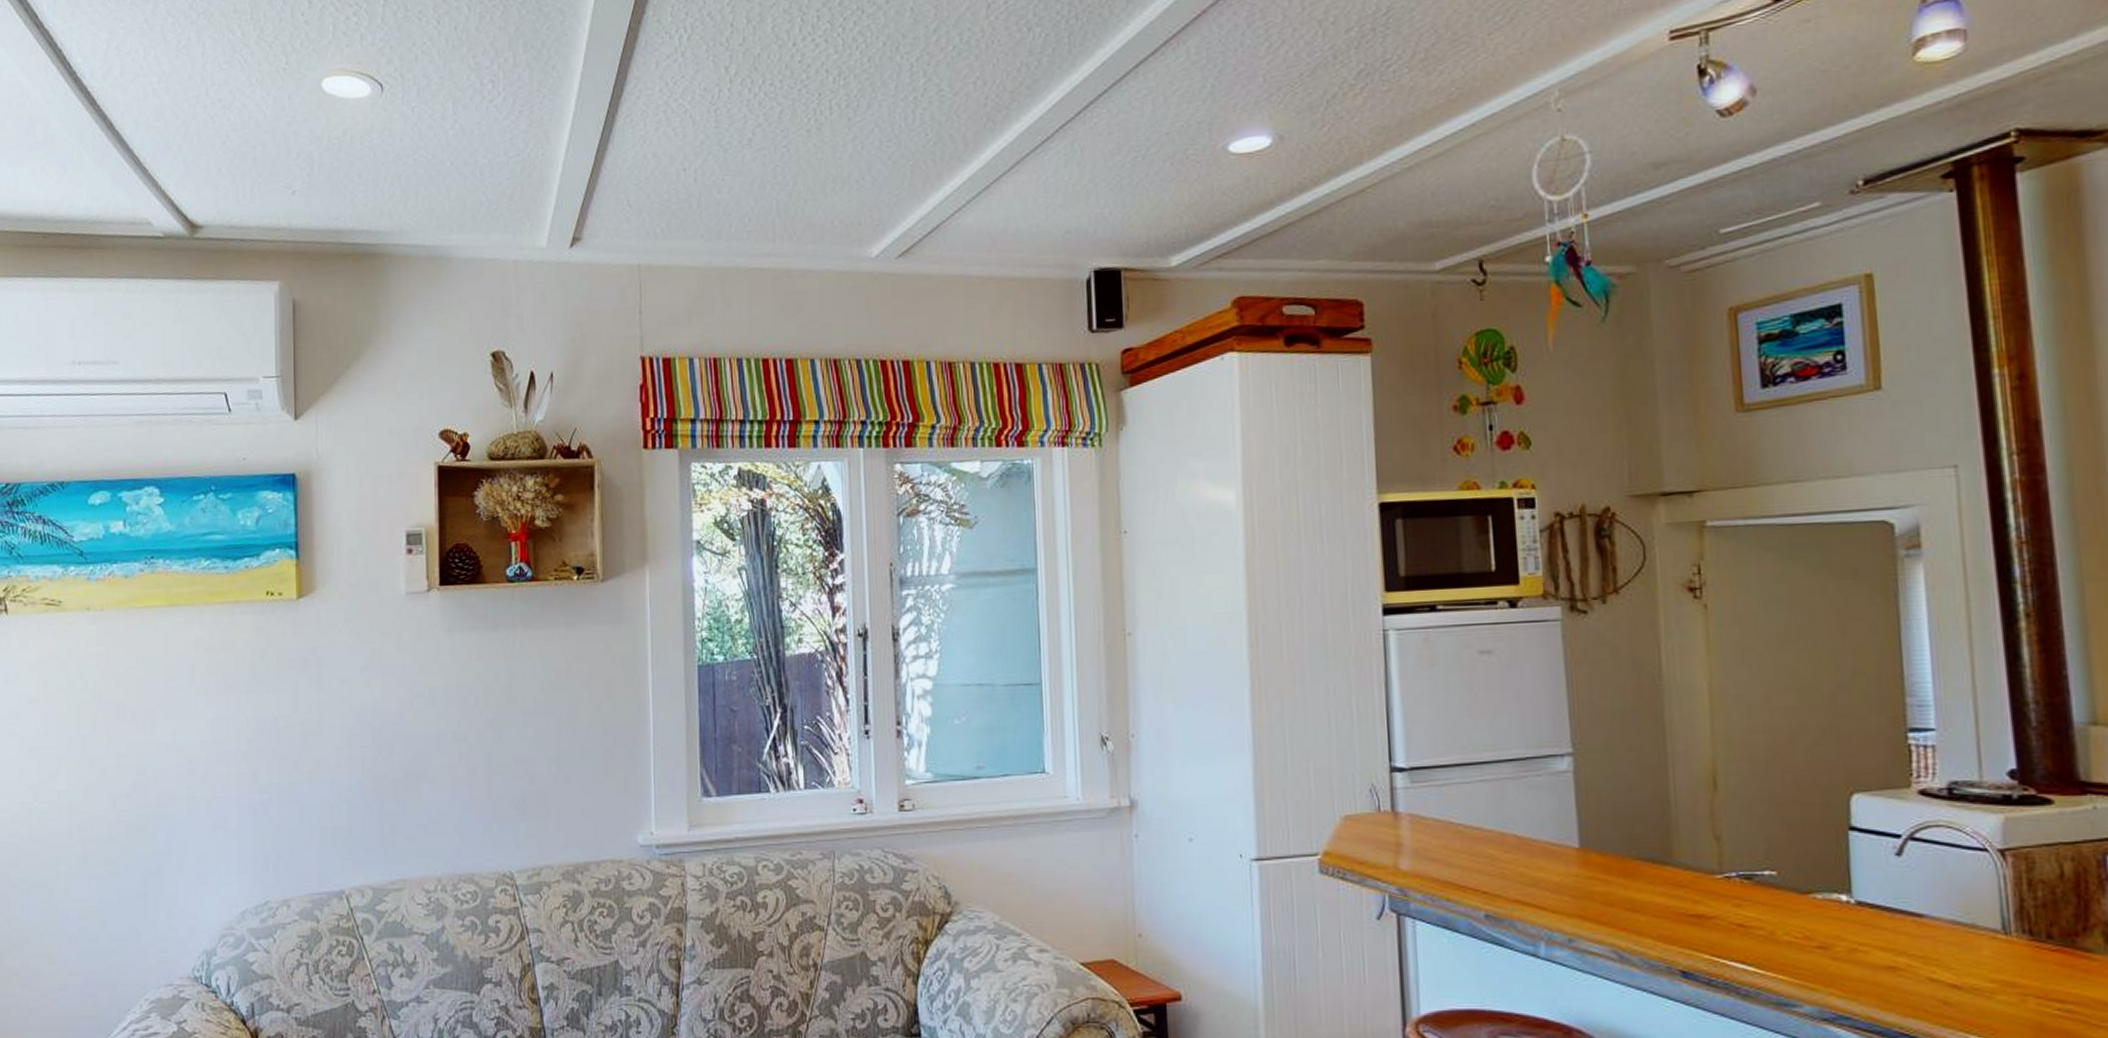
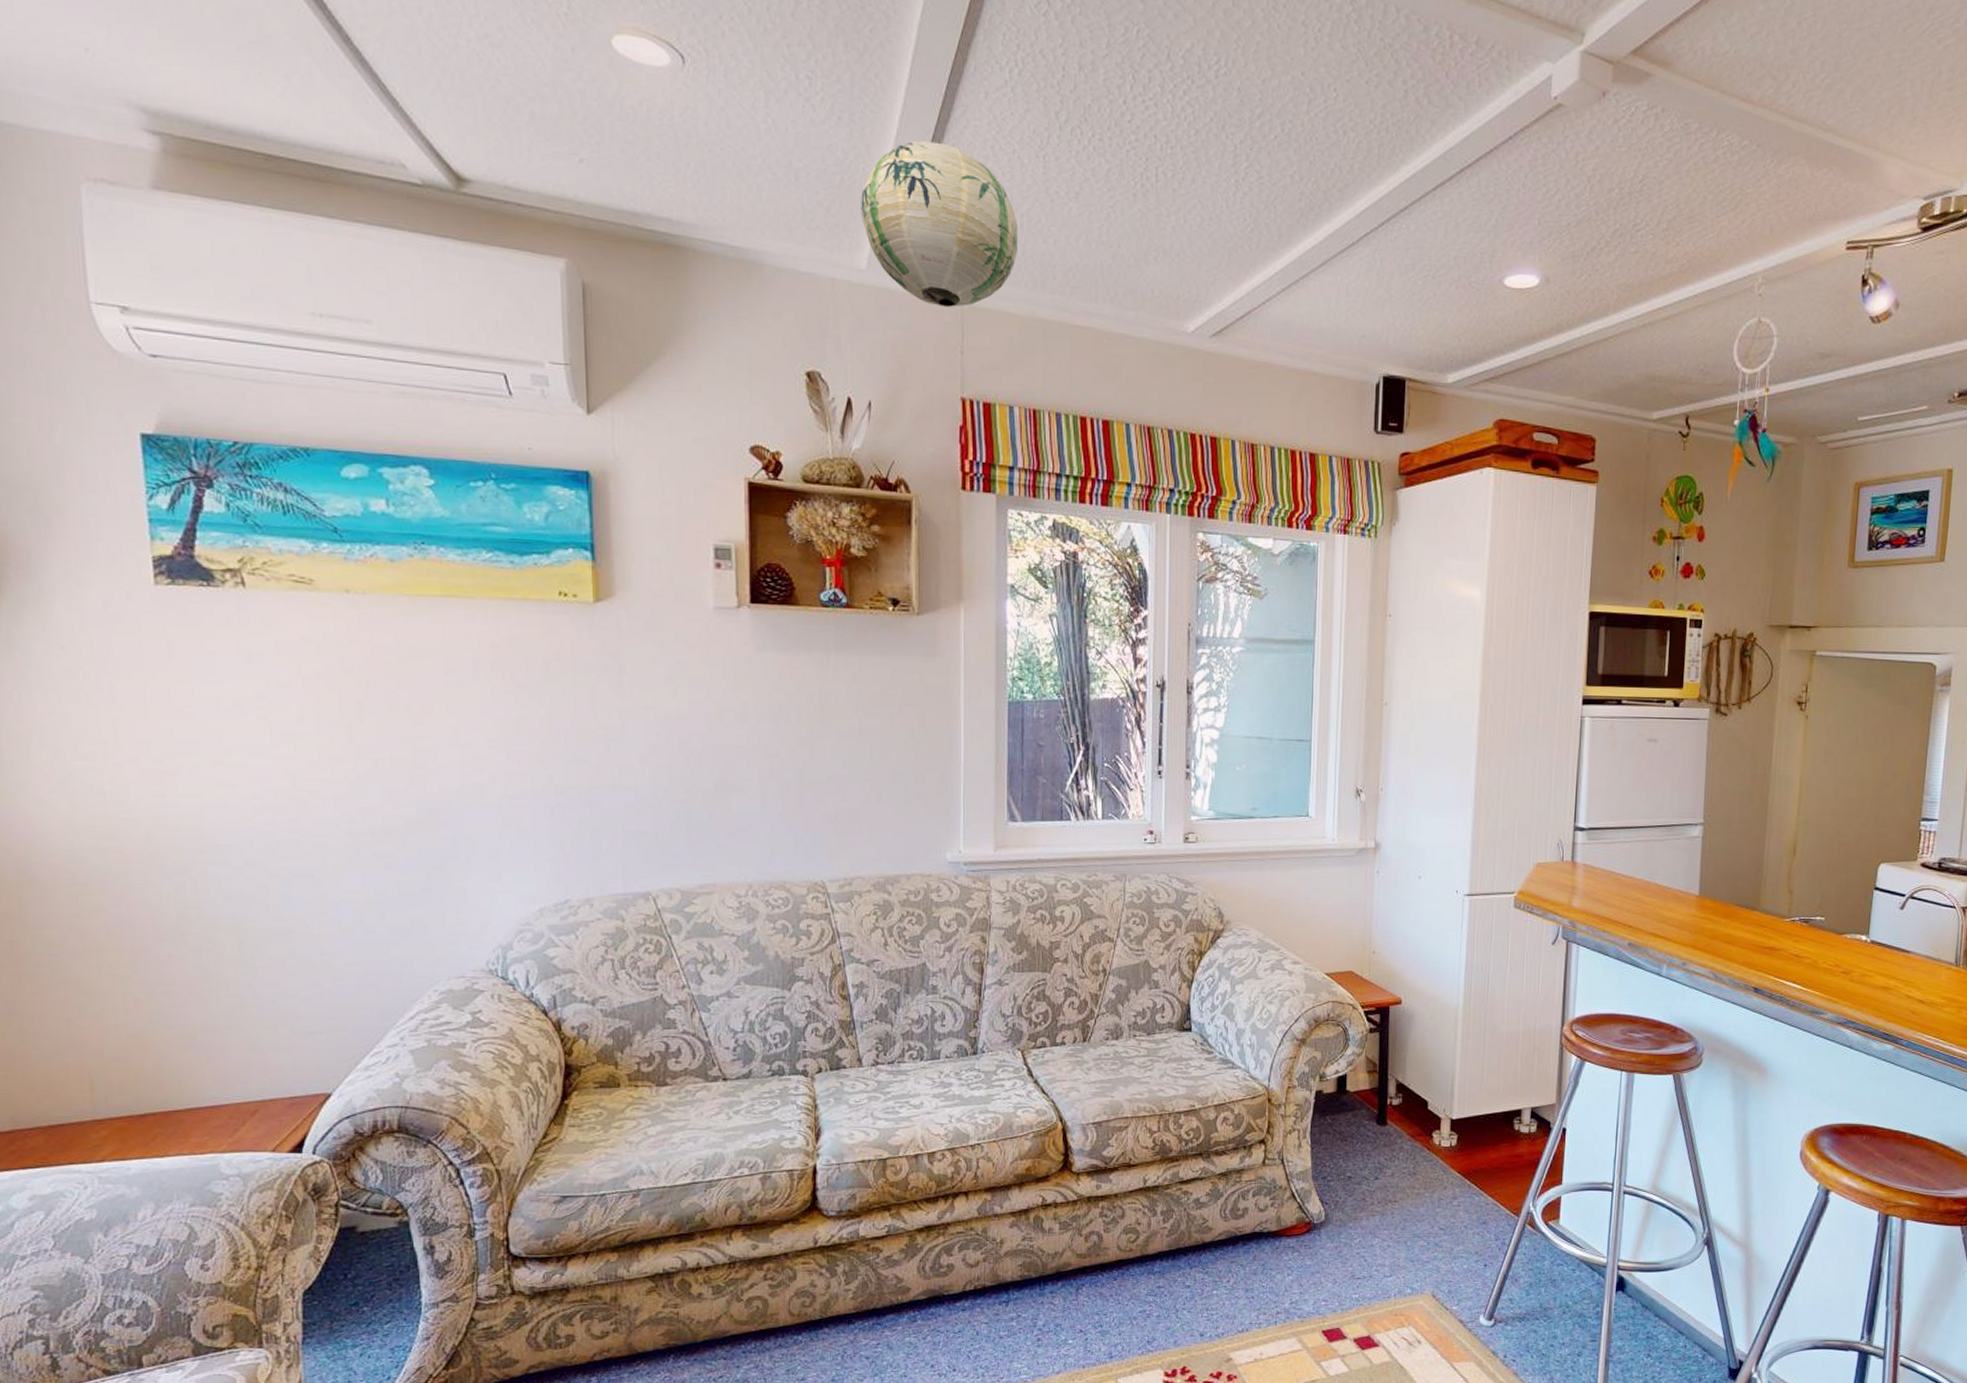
paper lantern: none [541,116,692,272] -> present [861,140,1017,308]

